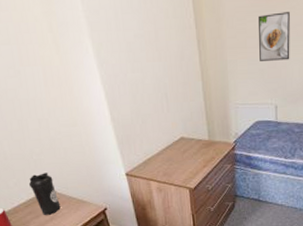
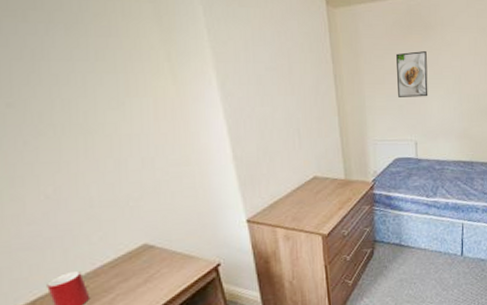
water bottle: present [28,173,61,215] -> none [119,222,160,277]

